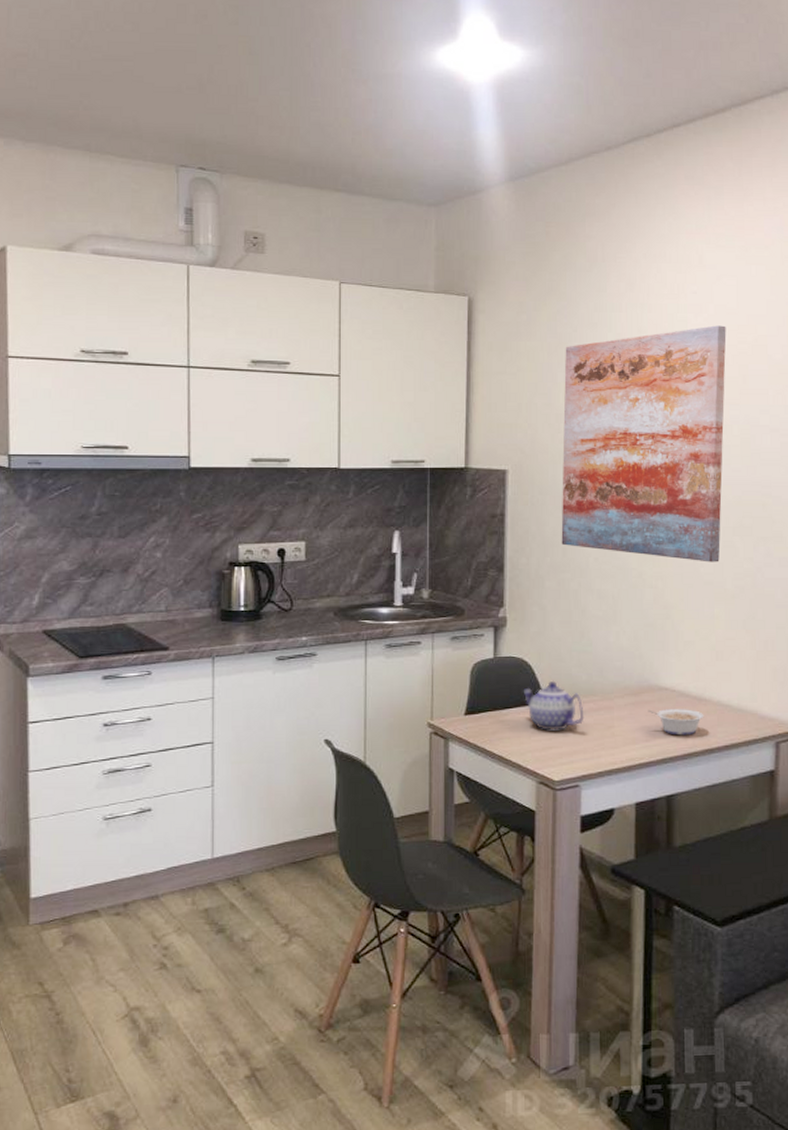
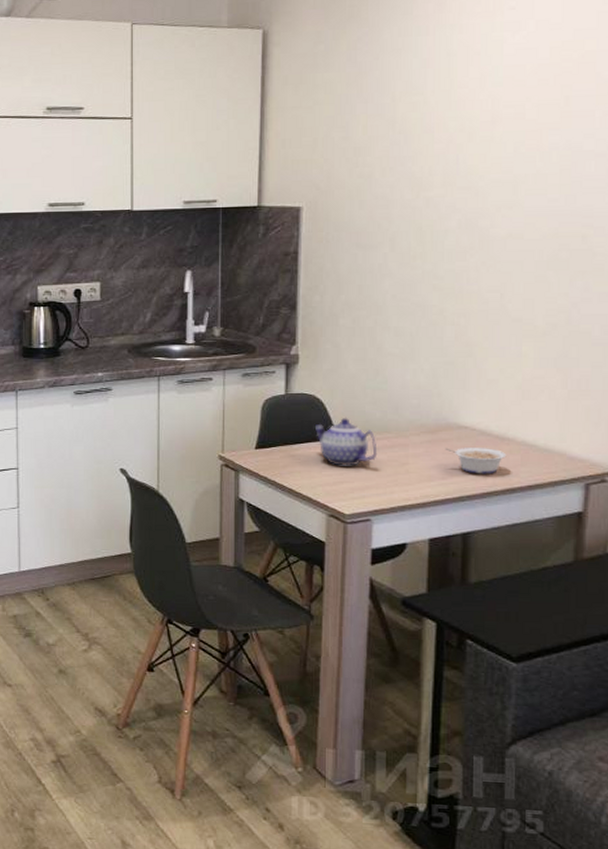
wall art: present [561,325,727,562] -> none [357,43,548,298]

